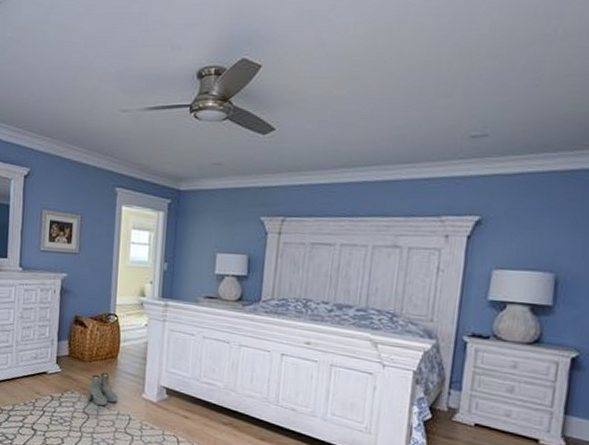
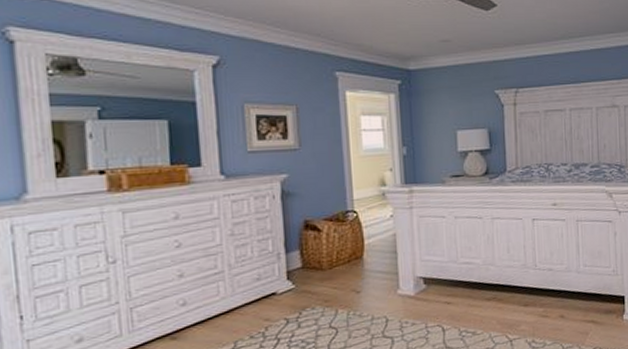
boots: present [88,372,118,407] -> none [332,276,371,316]

